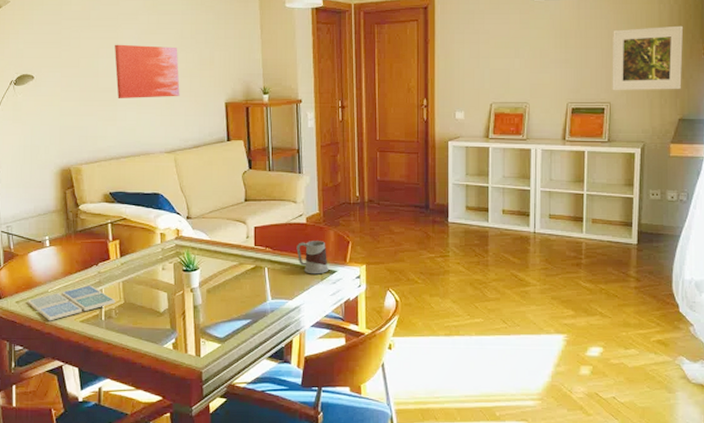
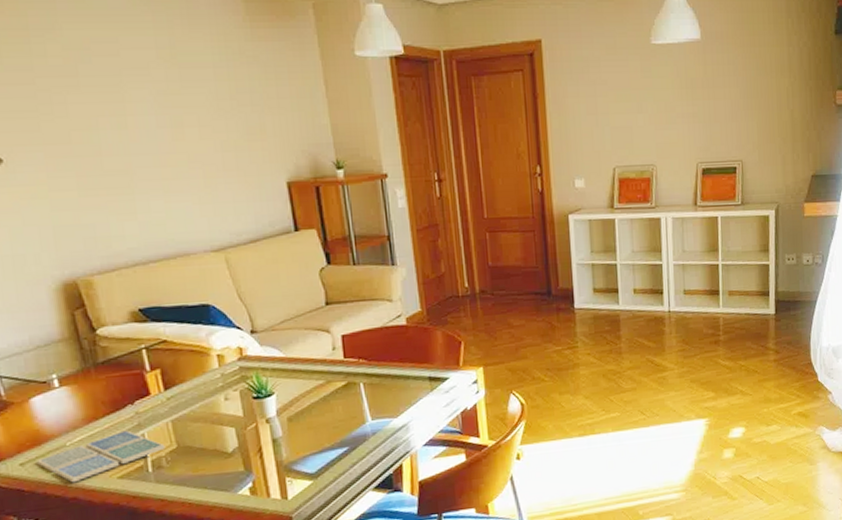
wall art: present [115,44,180,98] -> none [121,110,223,184]
mug: present [296,241,328,275] -> none [397,344,439,385]
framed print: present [612,25,683,91] -> none [741,71,814,148]

